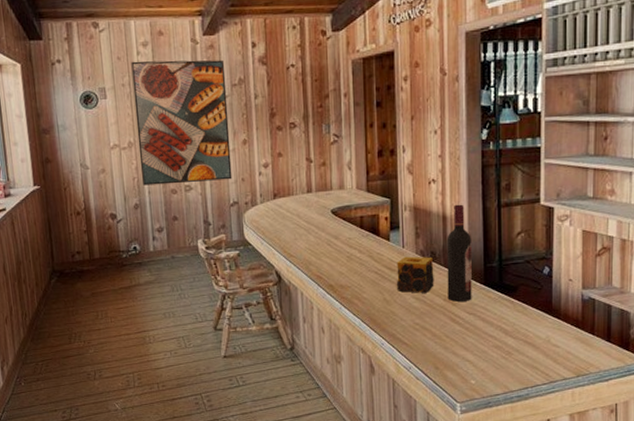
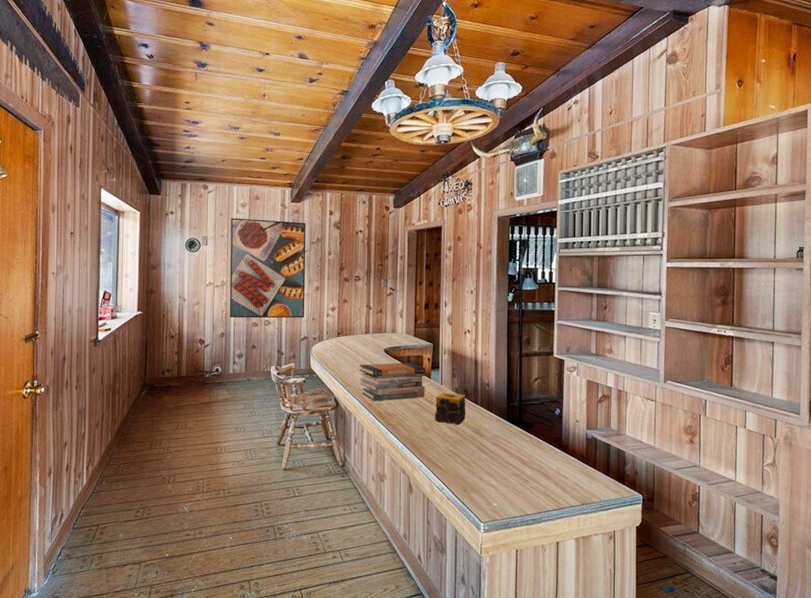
book stack: none [302,223,384,273] -> present [359,362,425,401]
wine bottle: present [447,204,472,302] -> none [476,352,498,434]

